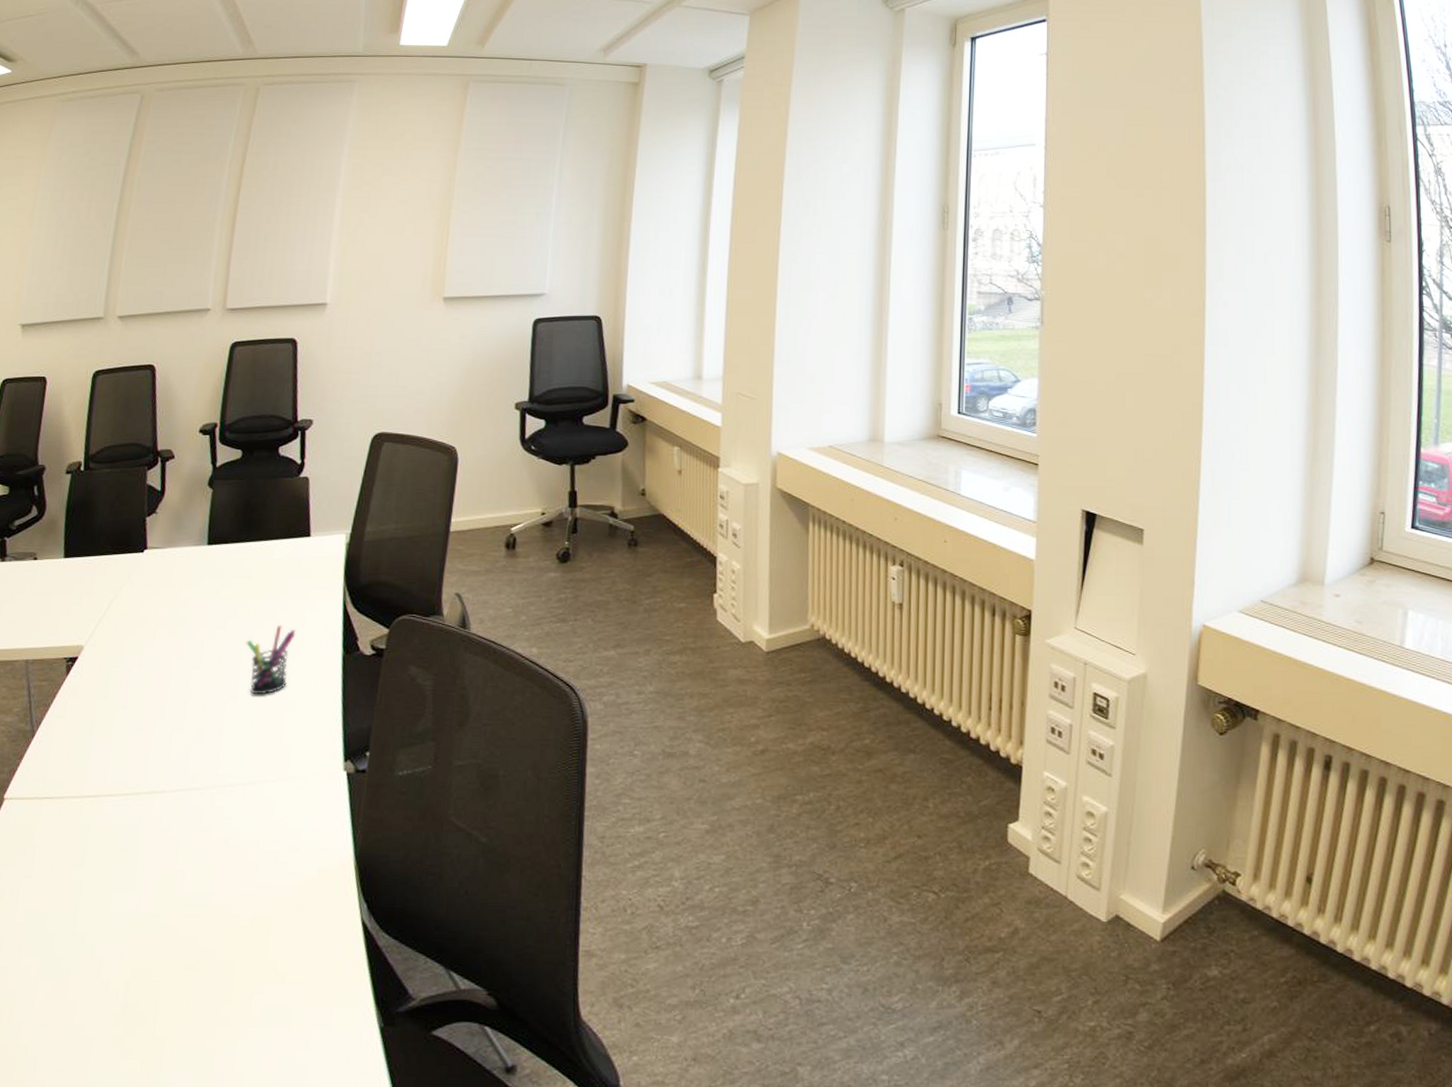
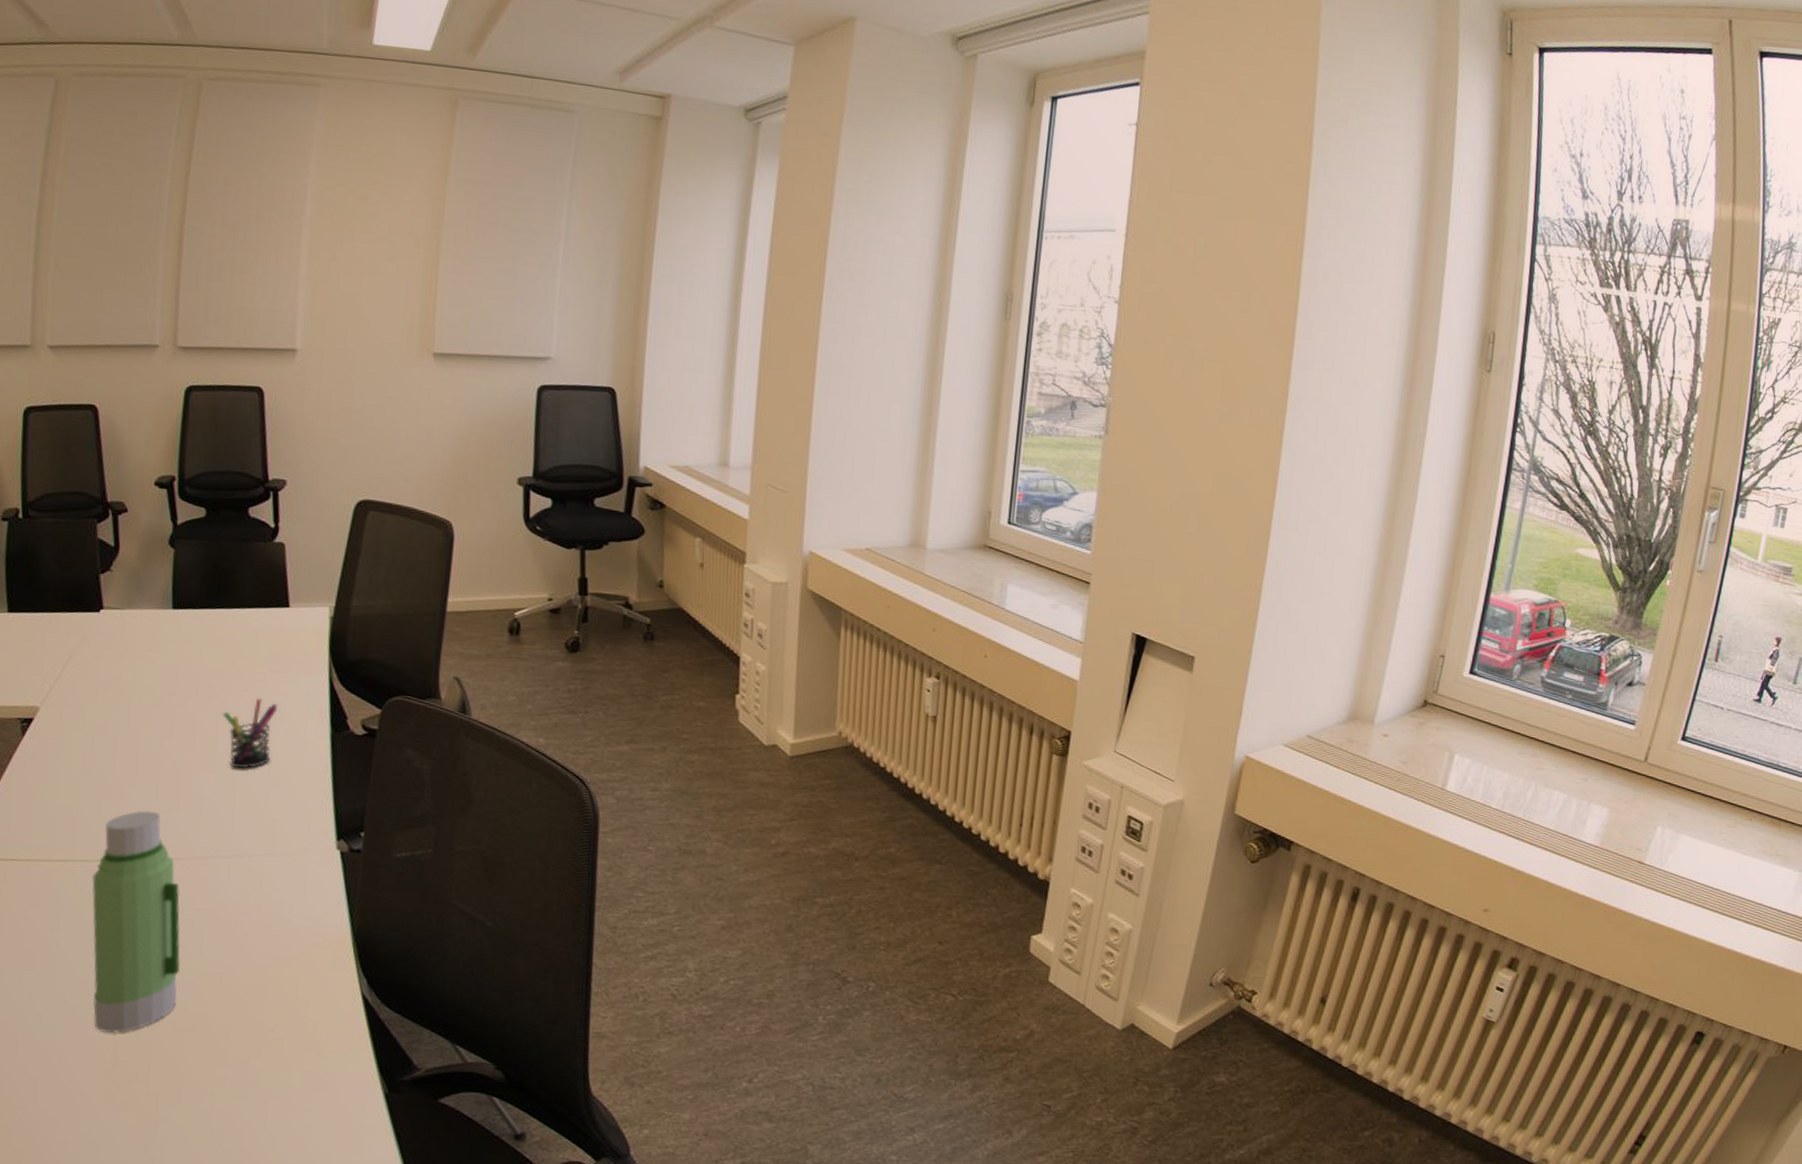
water bottle: none [108,741,198,974] -> present [92,810,181,1033]

